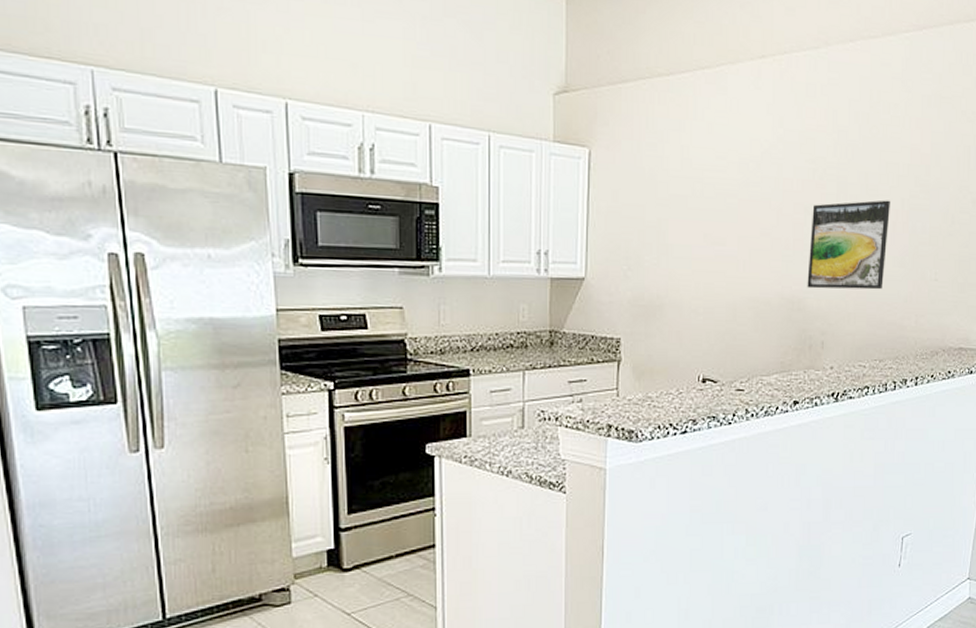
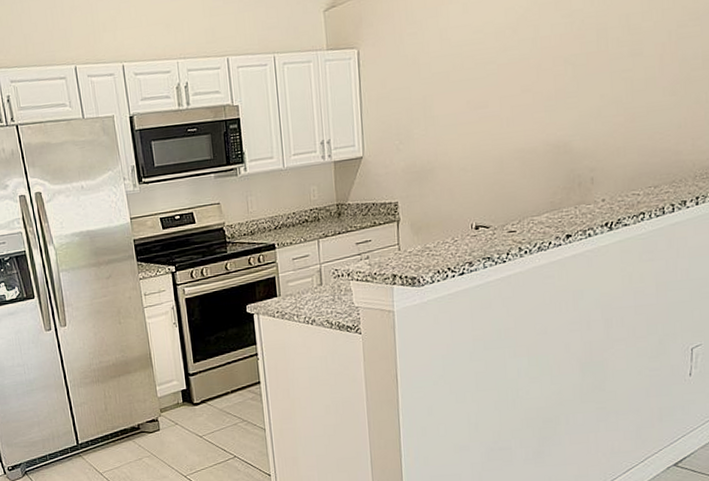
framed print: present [807,200,890,290] -> none [571,35,656,132]

